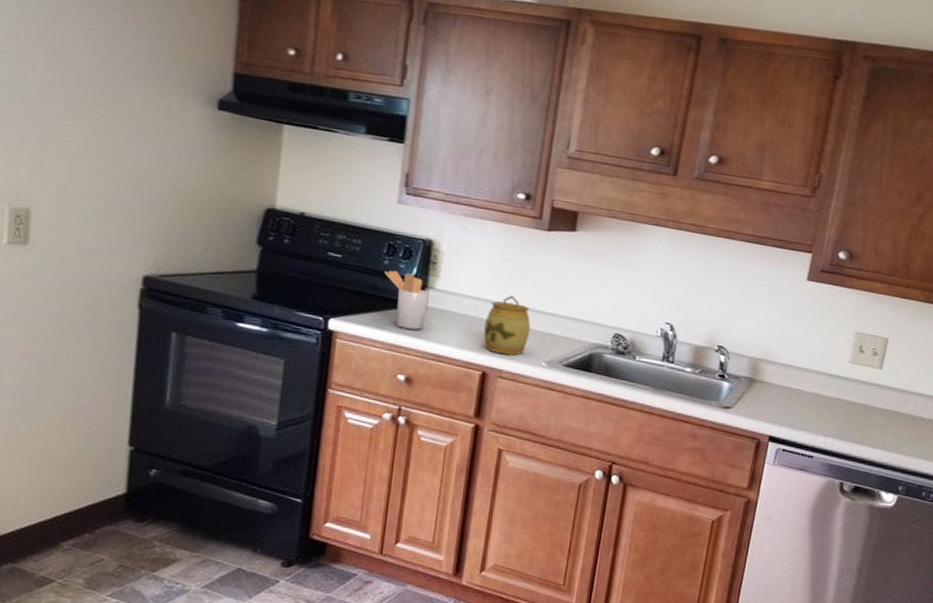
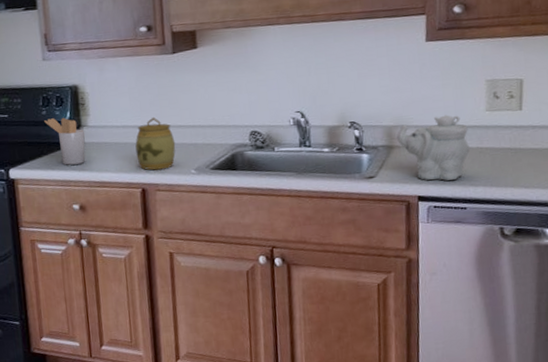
teapot: none [760,357,830,426] -> present [397,115,470,181]

